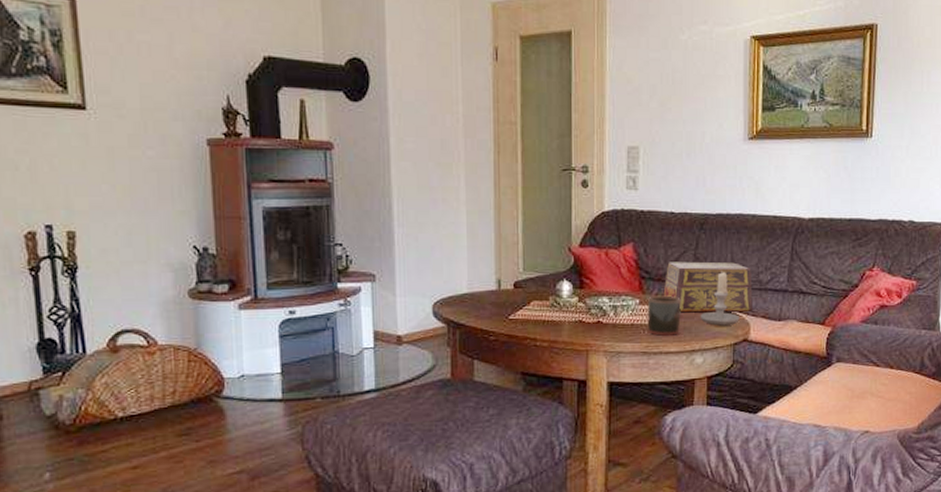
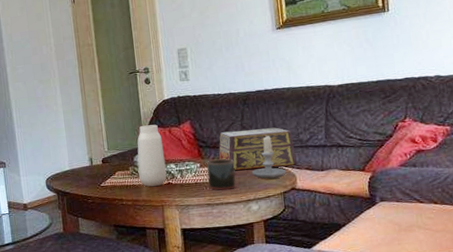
vase: none [560,243,597,325] -> present [137,124,167,187]

